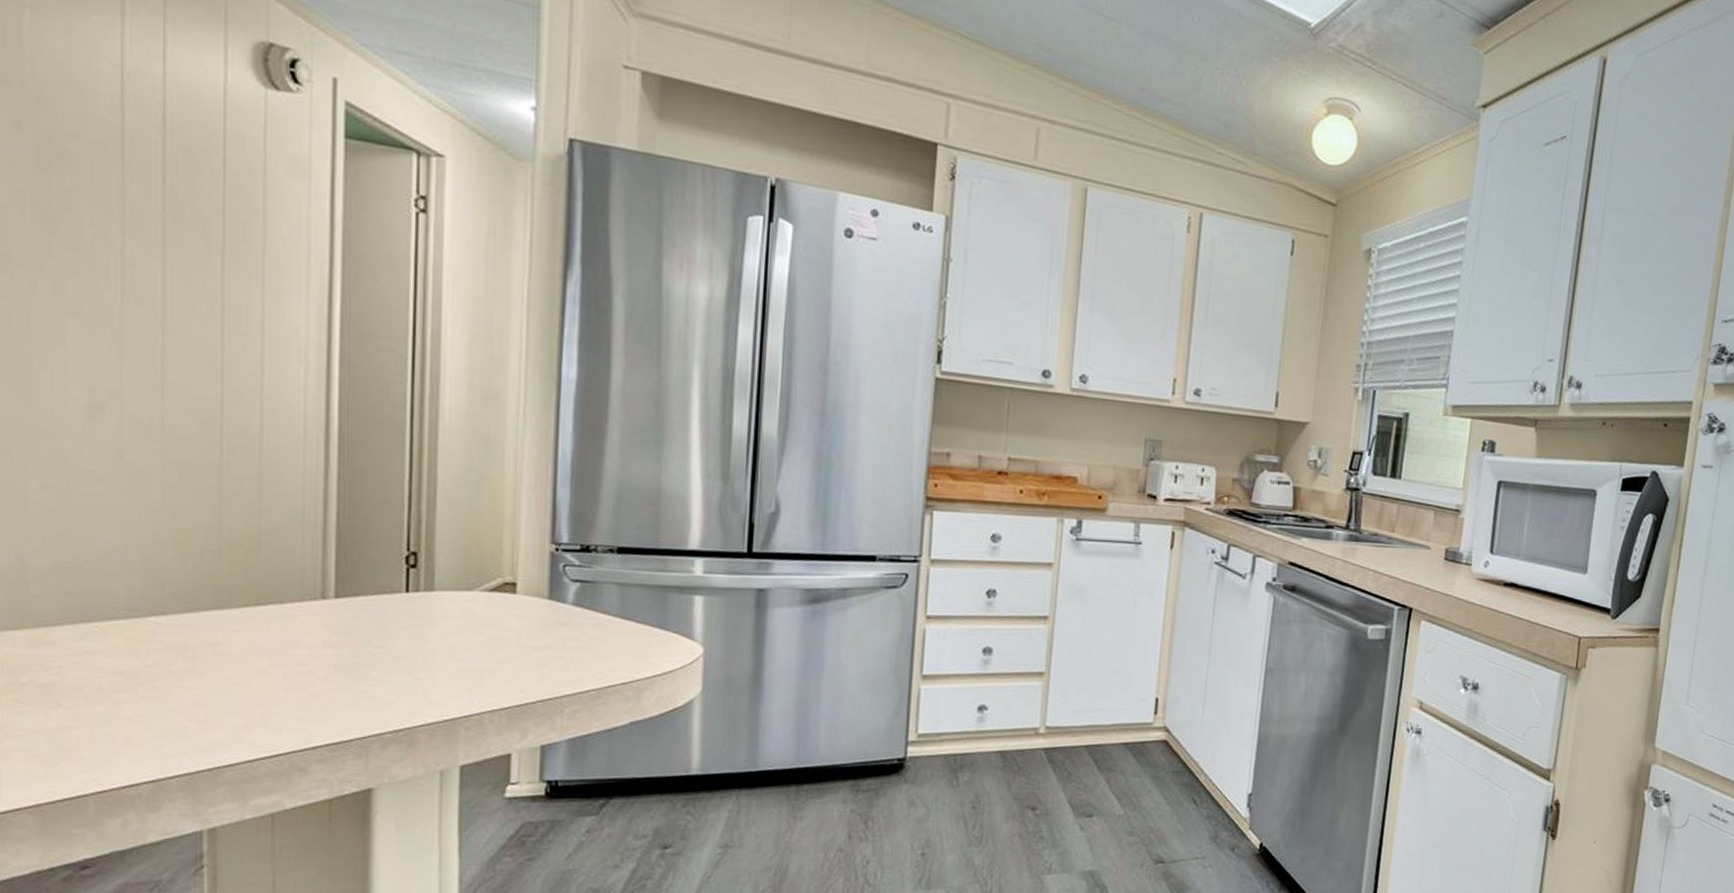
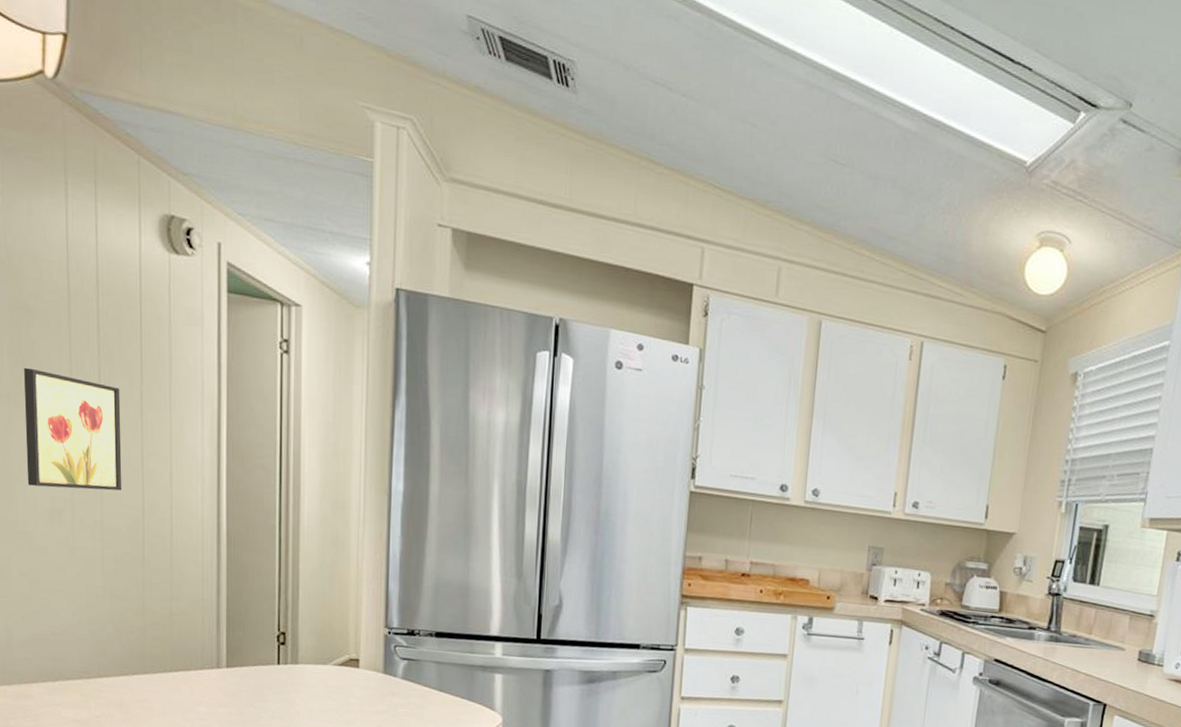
wall art: none [54,224,193,379] -> present [23,367,122,491]

